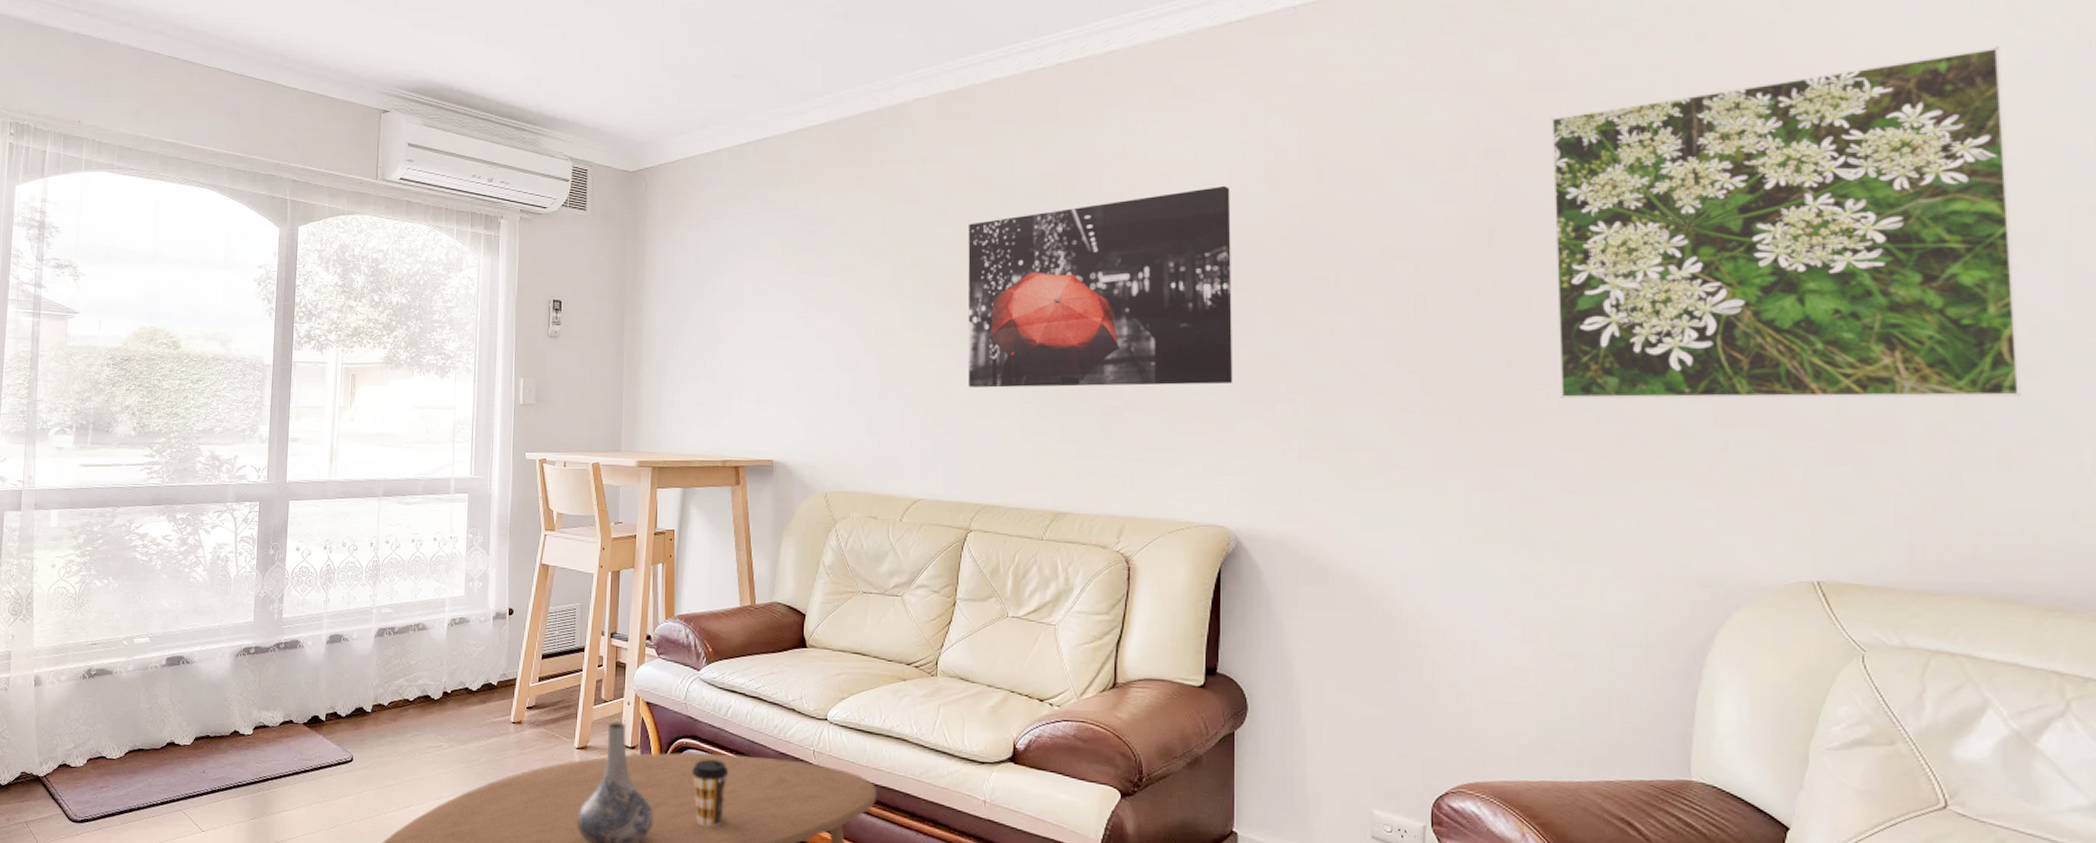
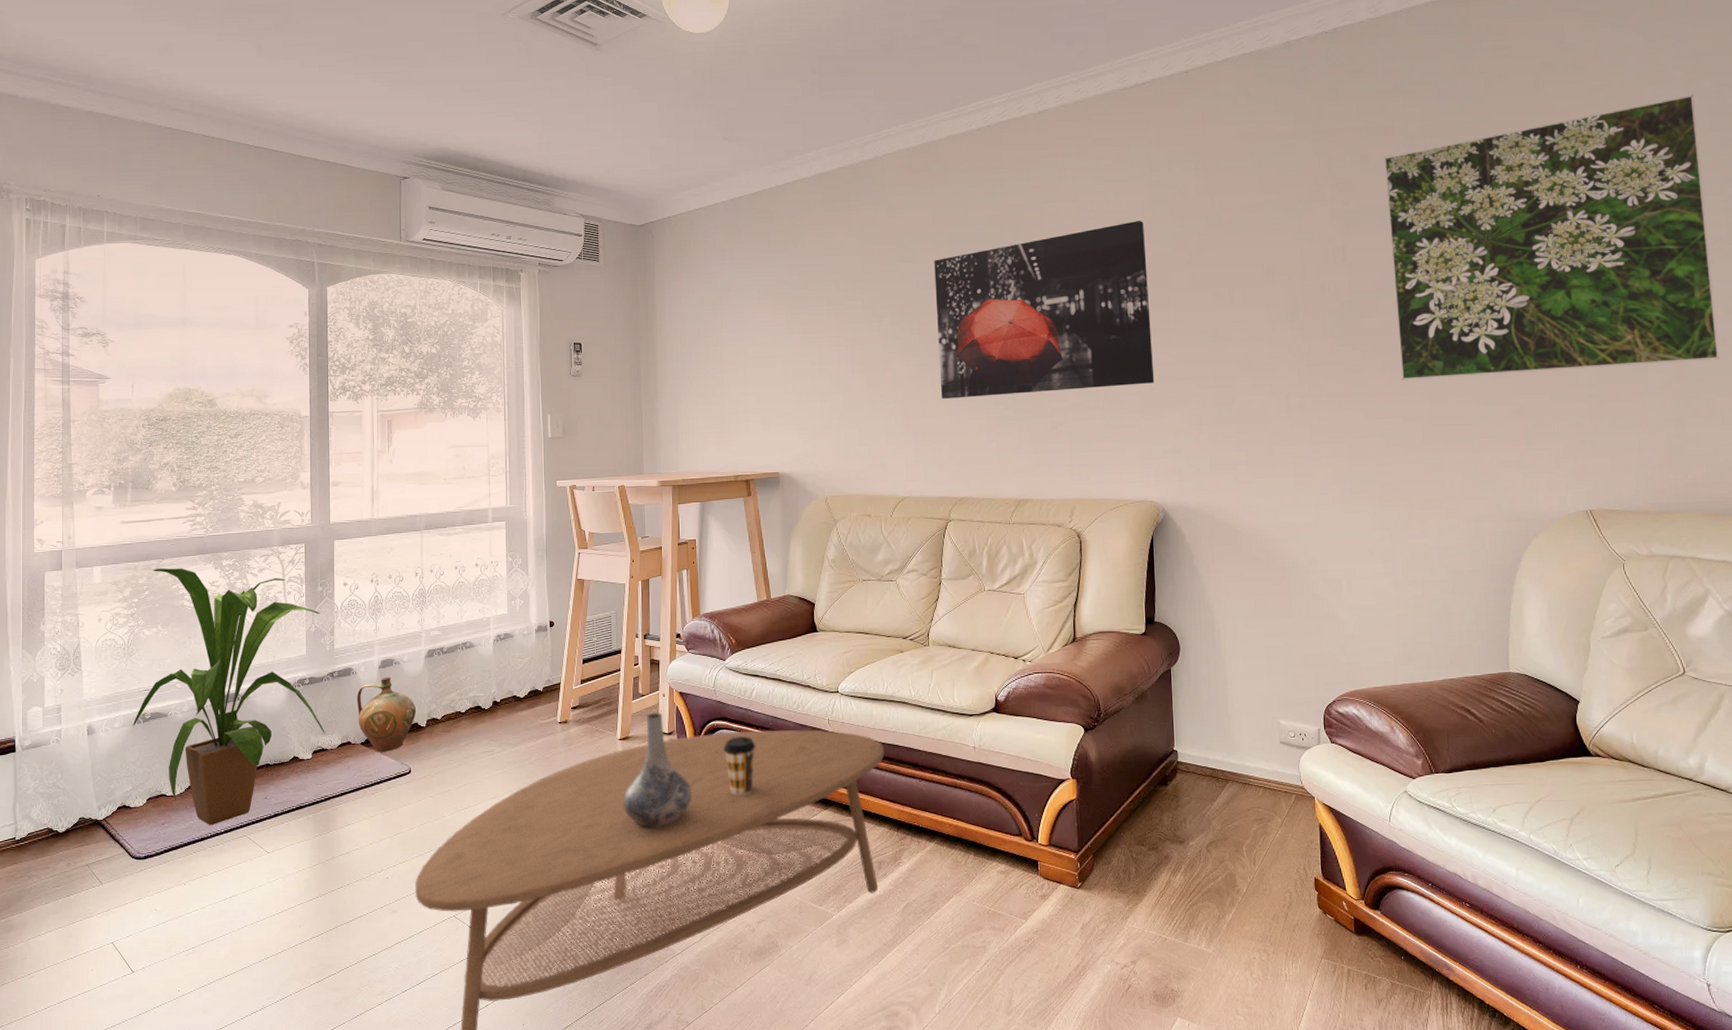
house plant: none [78,517,270,795] -> present [132,568,325,826]
ceramic jug: none [301,653,362,736] -> present [356,676,416,752]

